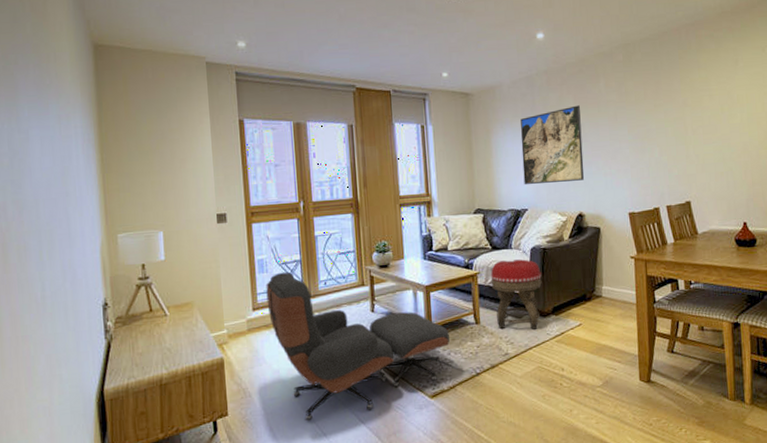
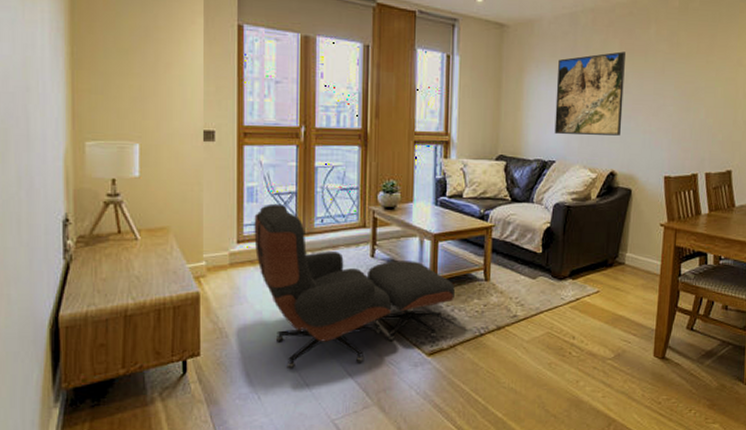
footstool: present [490,259,542,330] -> none [506,215,562,292]

